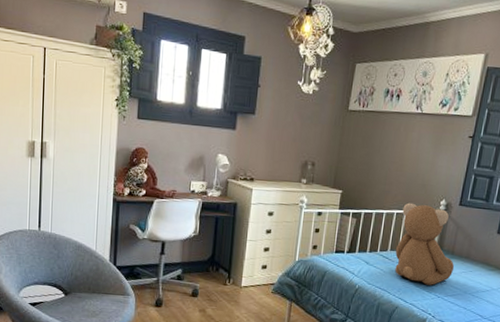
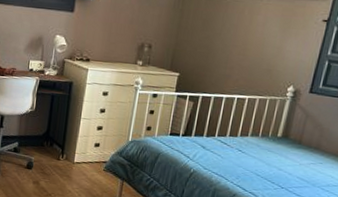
teddy bear: present [395,202,455,285] -> none [233,88,302,175]

